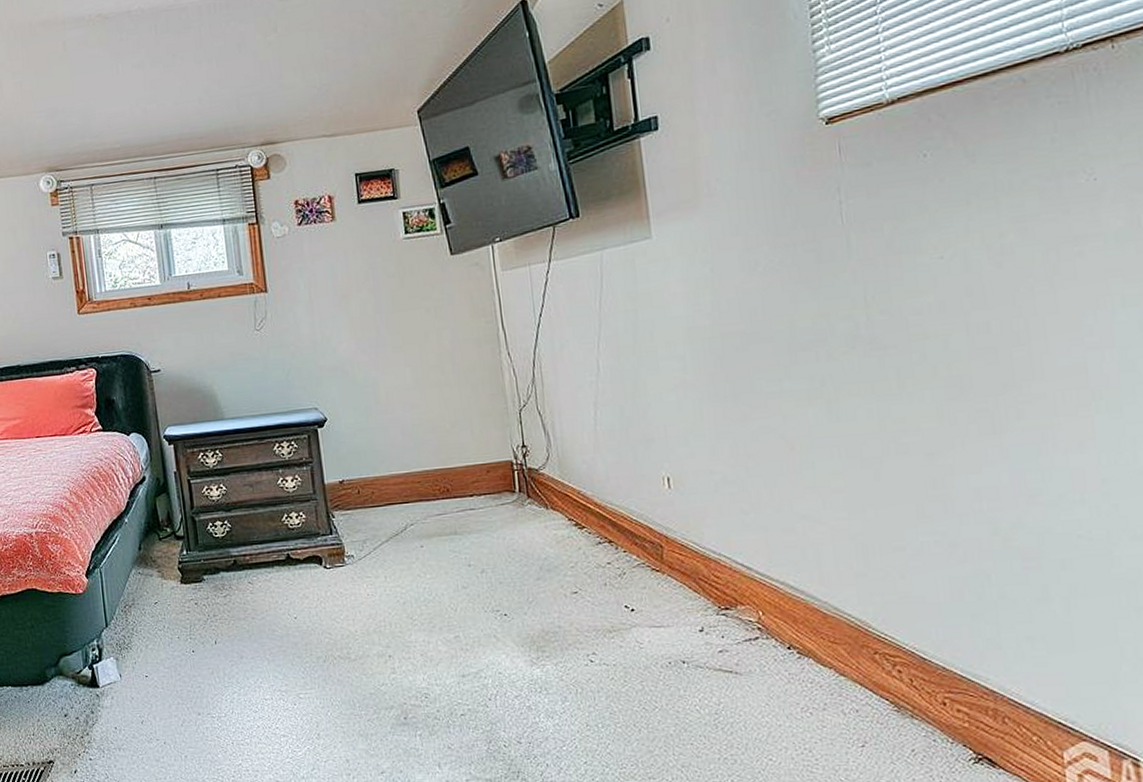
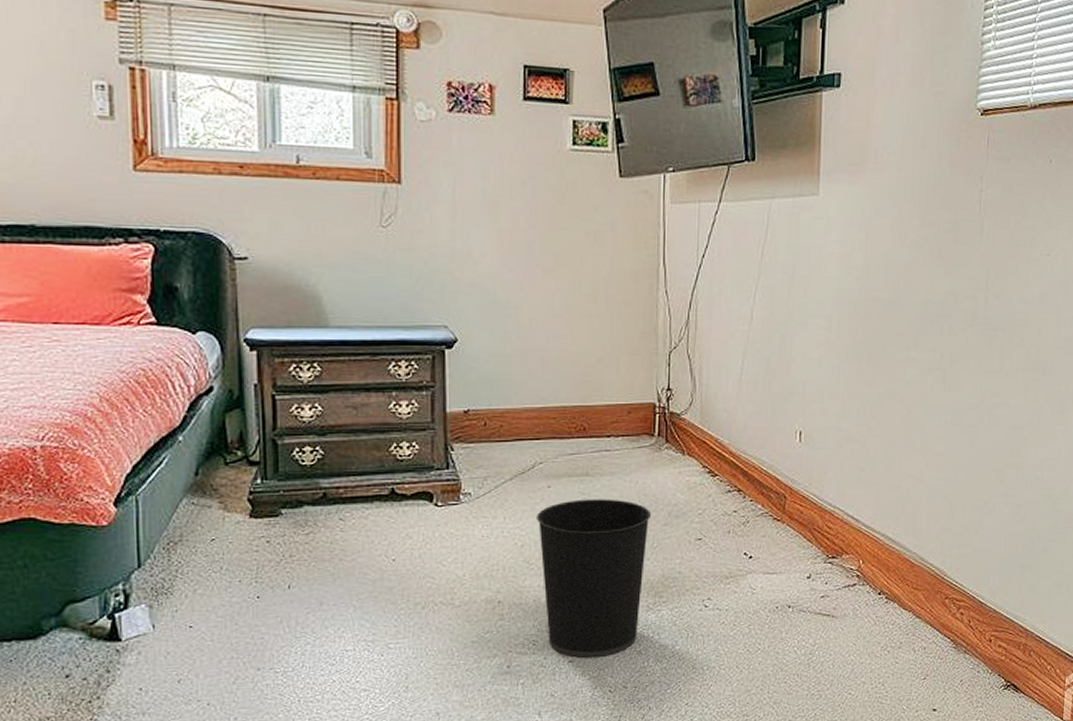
wastebasket: none [414,555,525,711] -> present [537,499,652,658]

